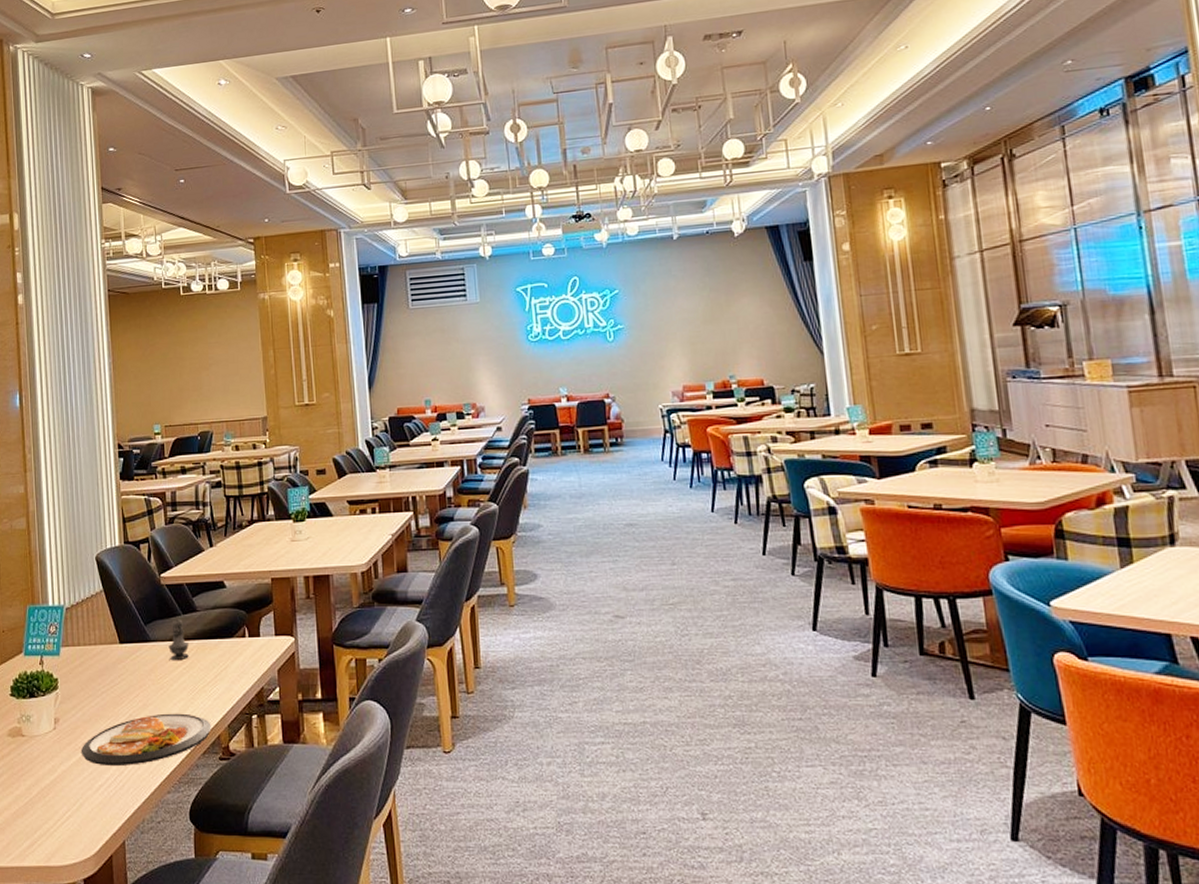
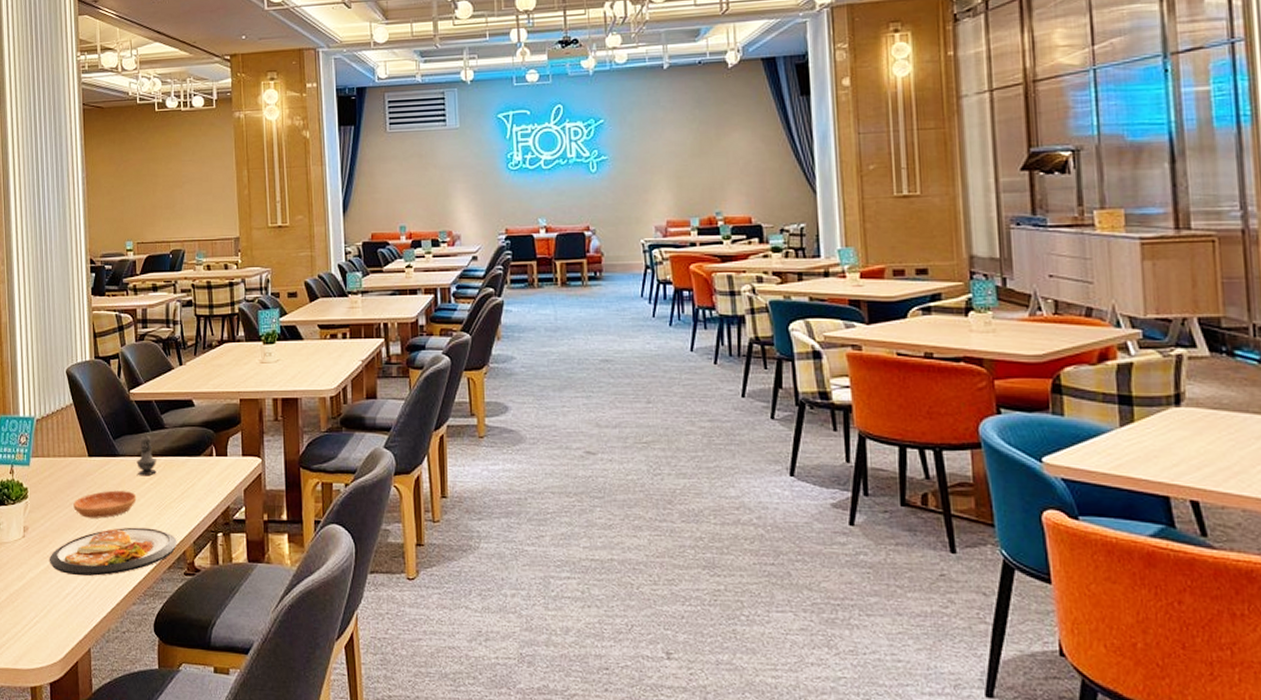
saucer: none [105,676,170,706] -> present [73,490,137,518]

